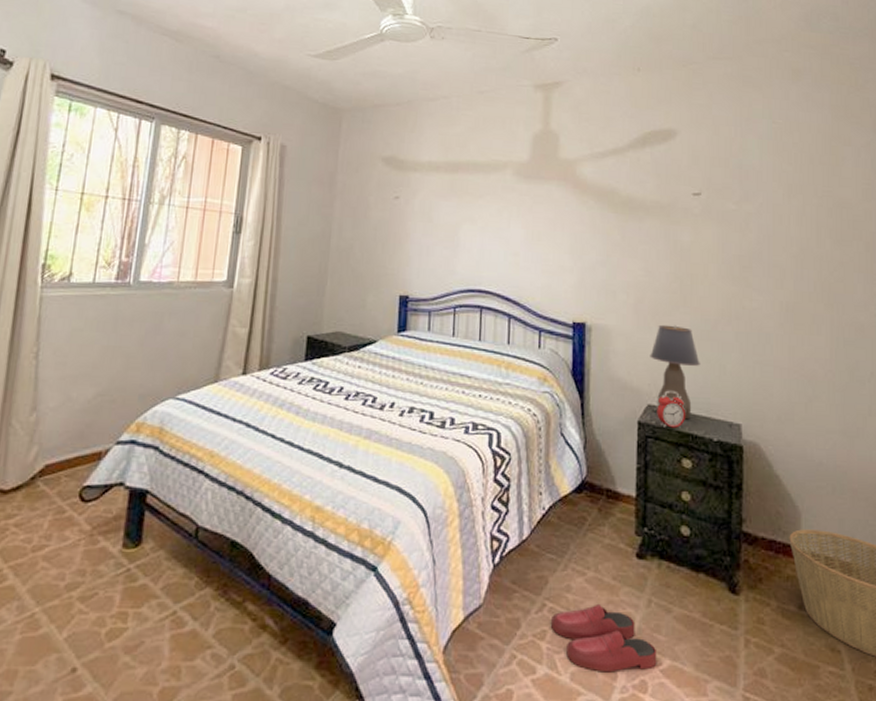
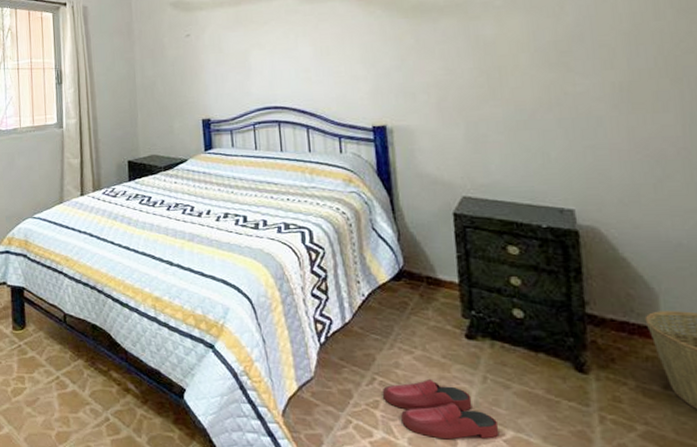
table lamp: present [650,324,701,420] -> none [459,118,520,209]
alarm clock: present [657,390,686,428] -> none [473,181,508,217]

